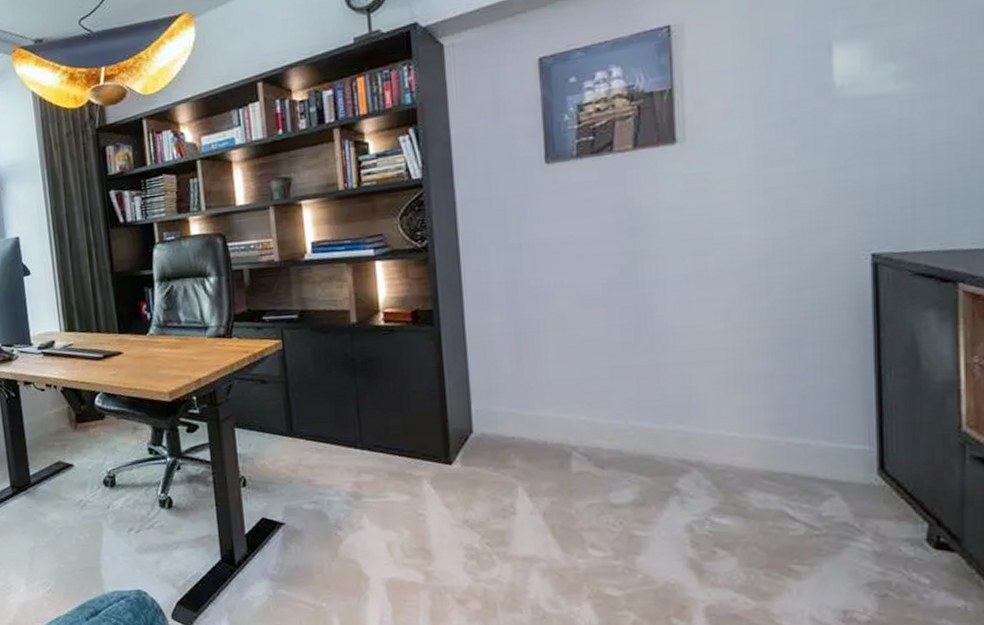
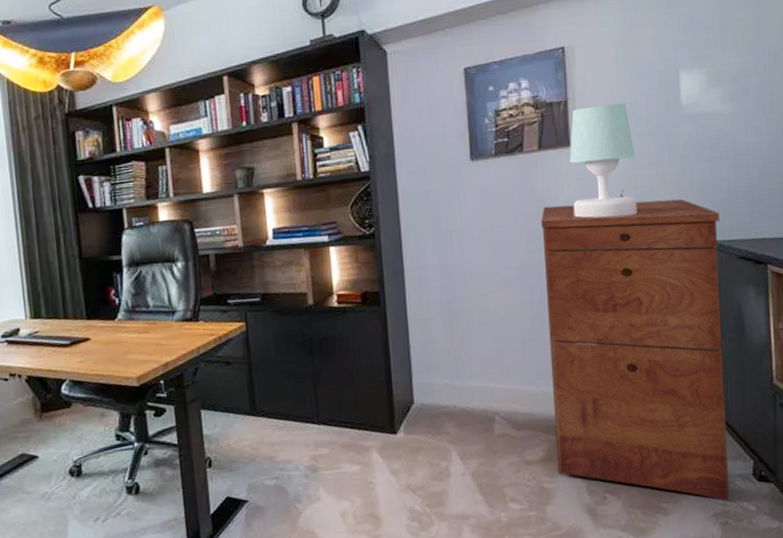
filing cabinet: none [635,202,890,568] -> present [541,199,729,500]
table lamp: none [674,88,767,227] -> present [569,103,638,218]

